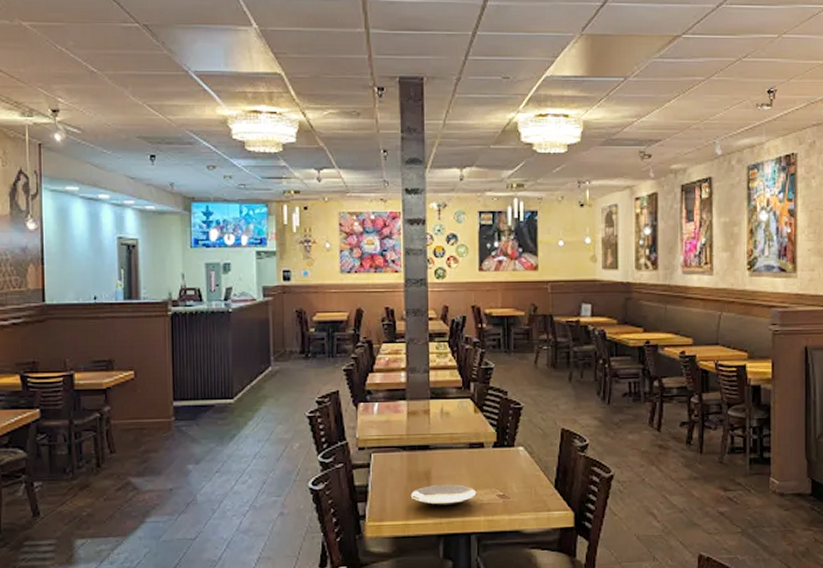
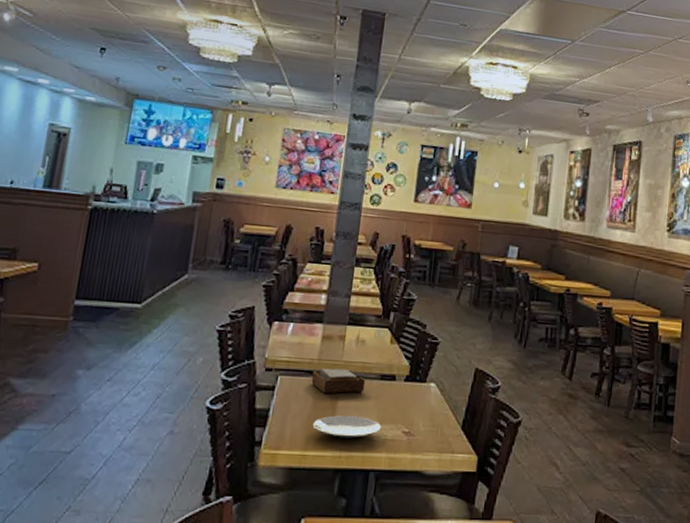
napkin holder: none [403,441,455,466] -> present [311,368,366,394]

